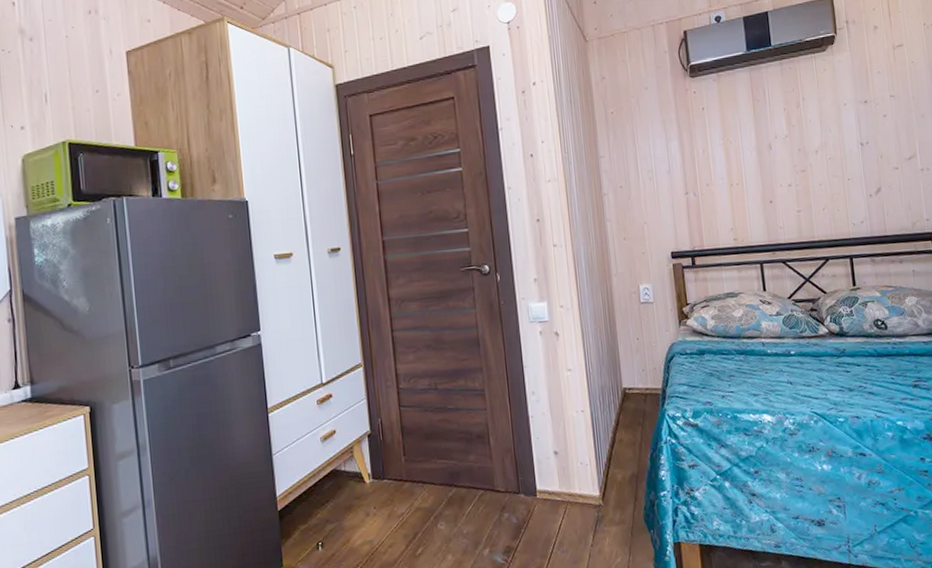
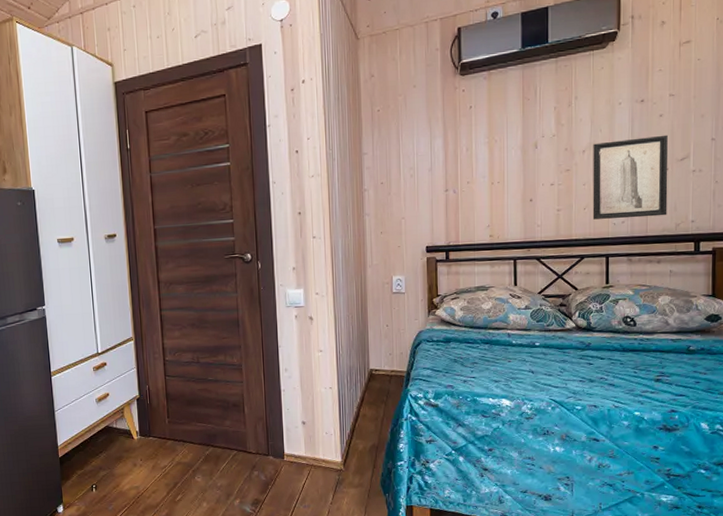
wall art: none [824,134,903,220] -> present [592,134,668,220]

